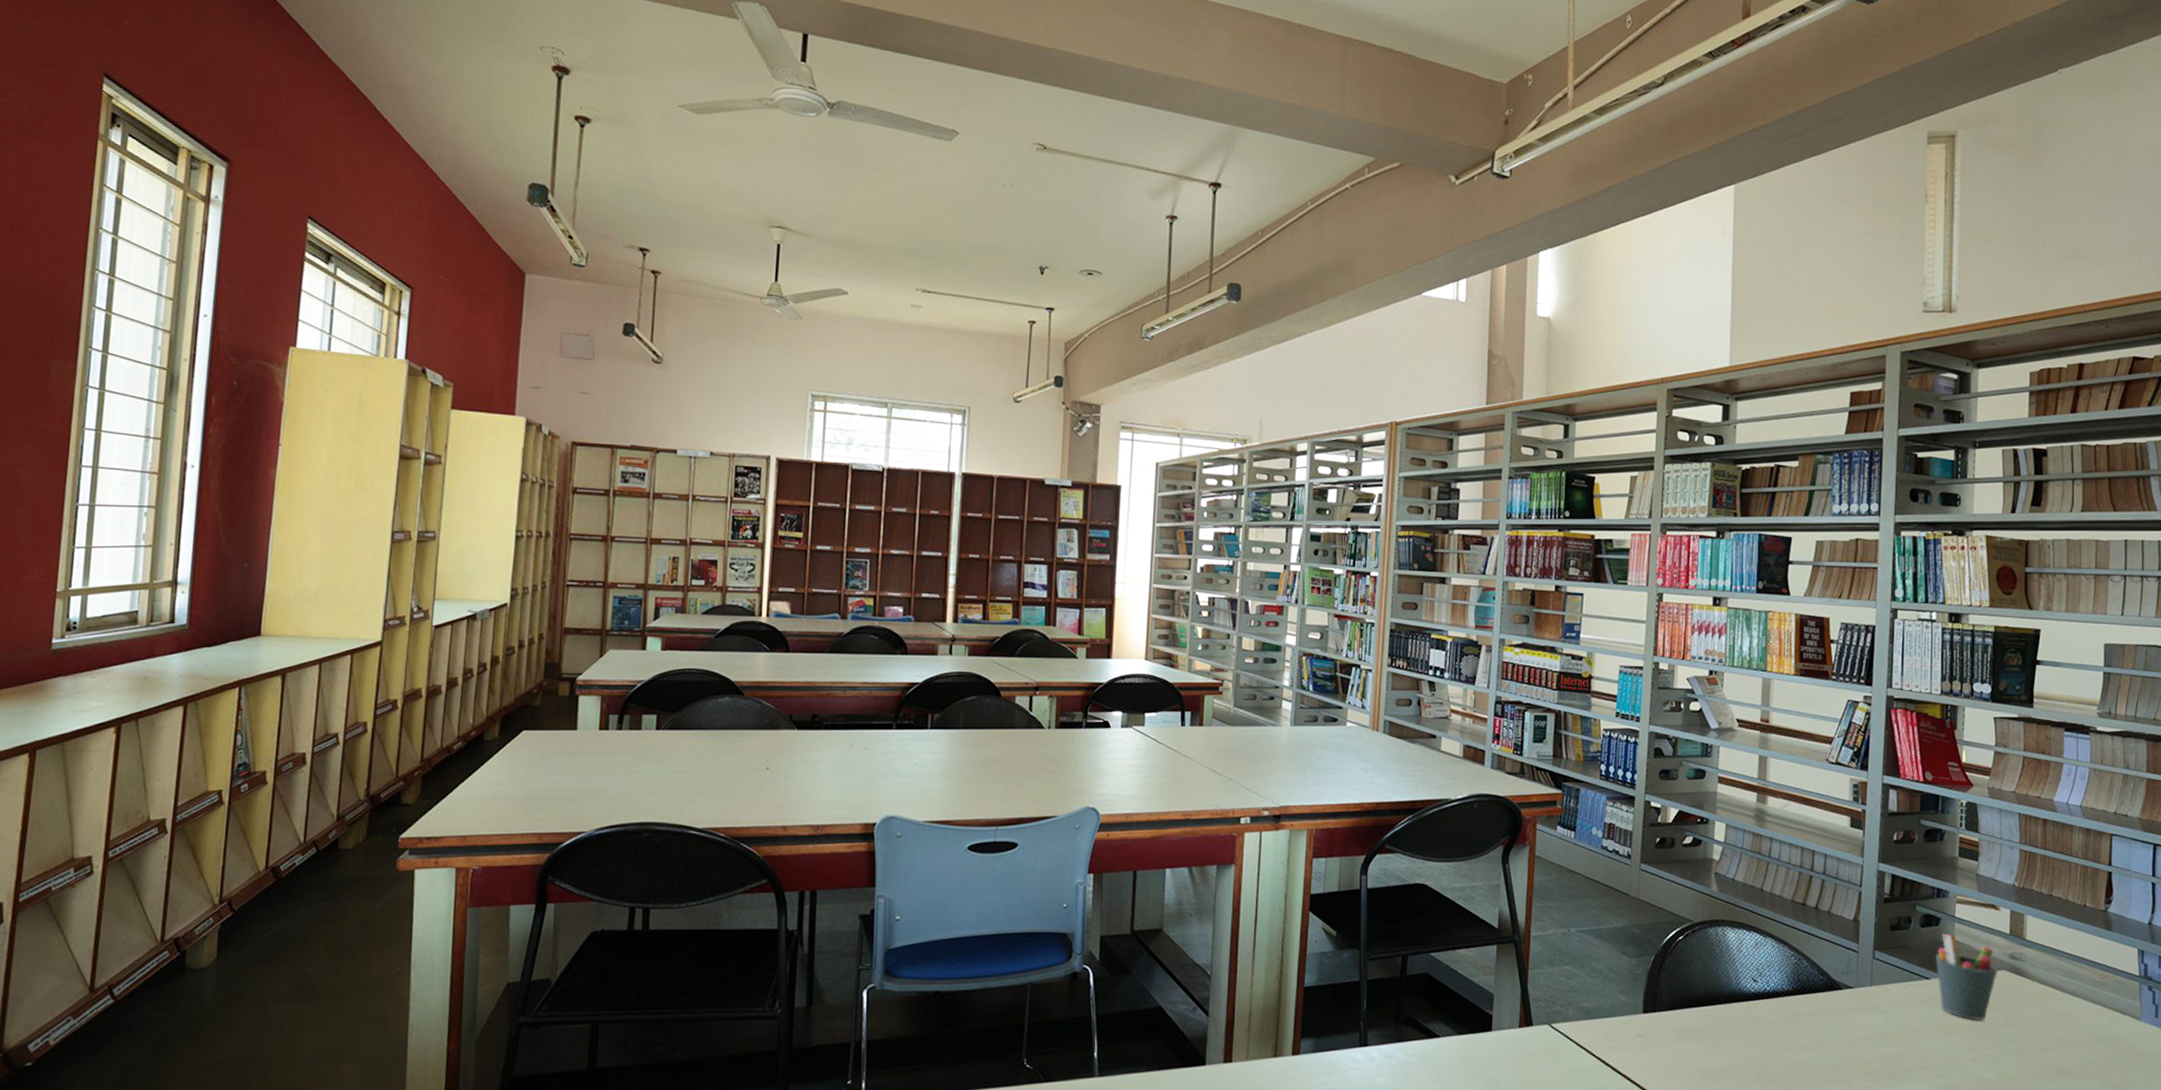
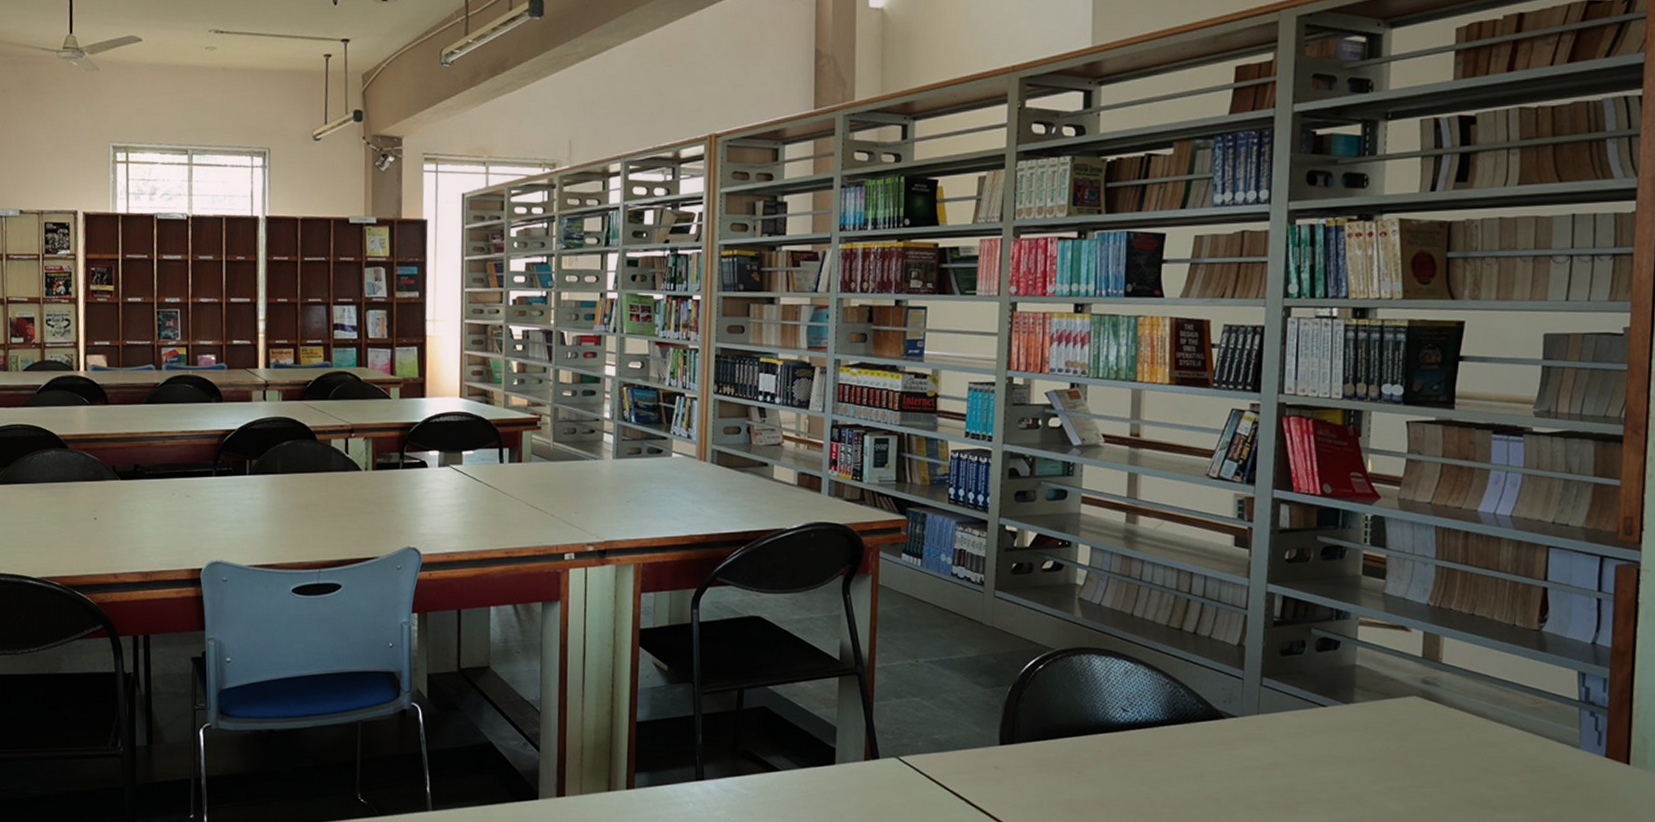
pen holder: present [1935,933,1998,1021] -> none [1333,657,1407,750]

